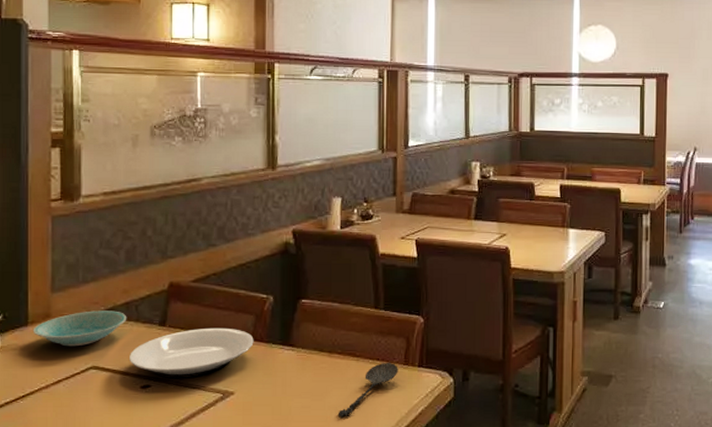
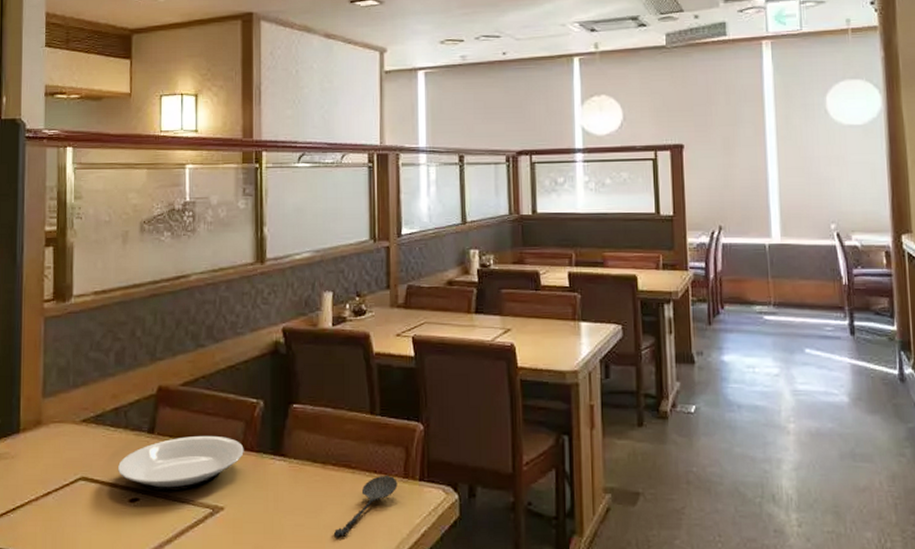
bowl: present [32,310,127,347] -> none [24,417,116,456]

